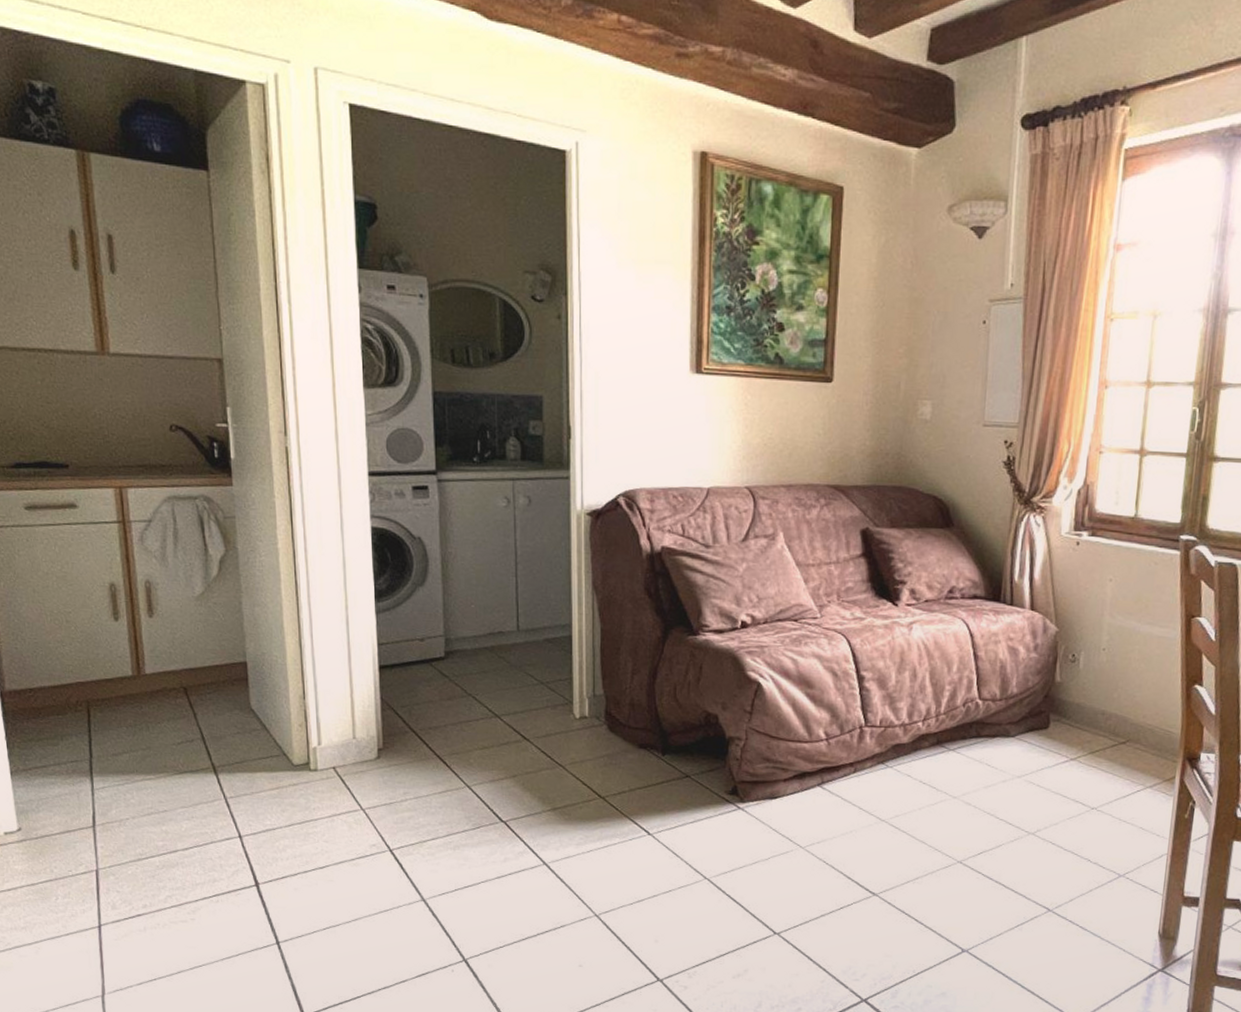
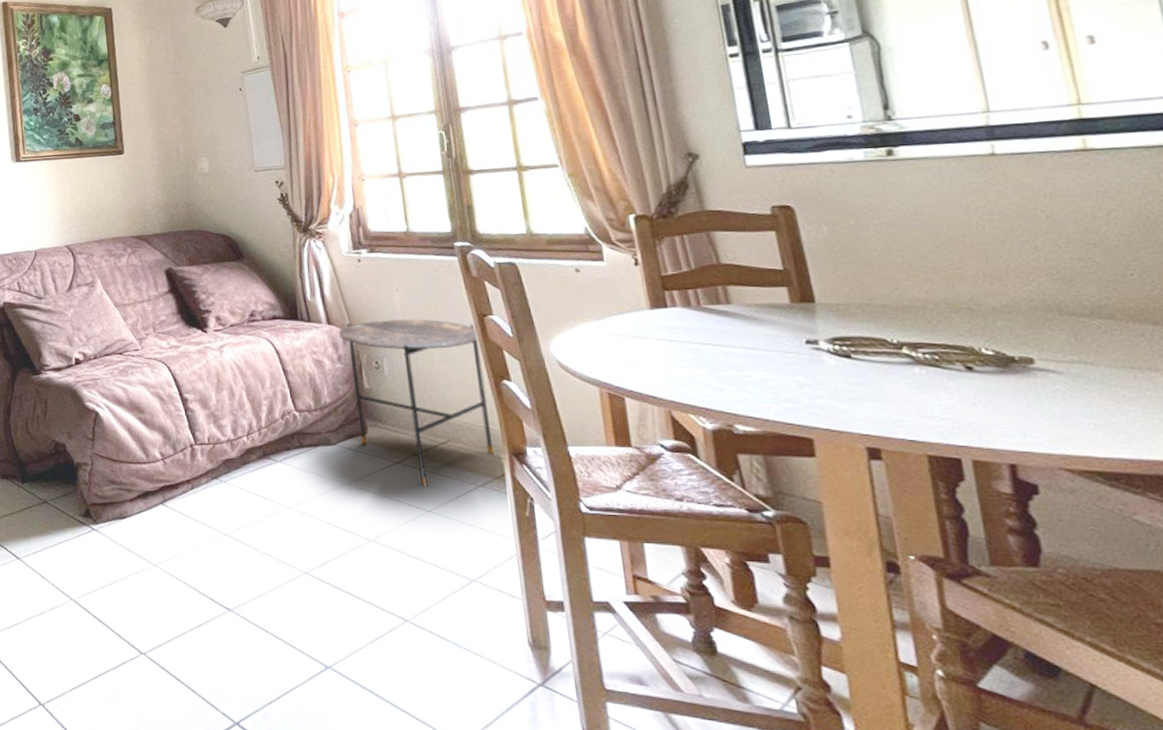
side table: none [1040,610,1184,785] -> present [339,318,494,487]

